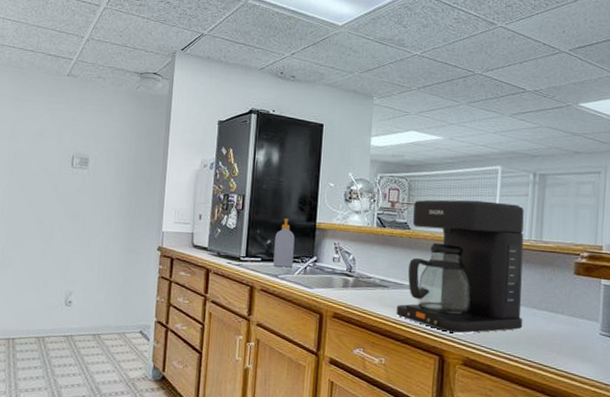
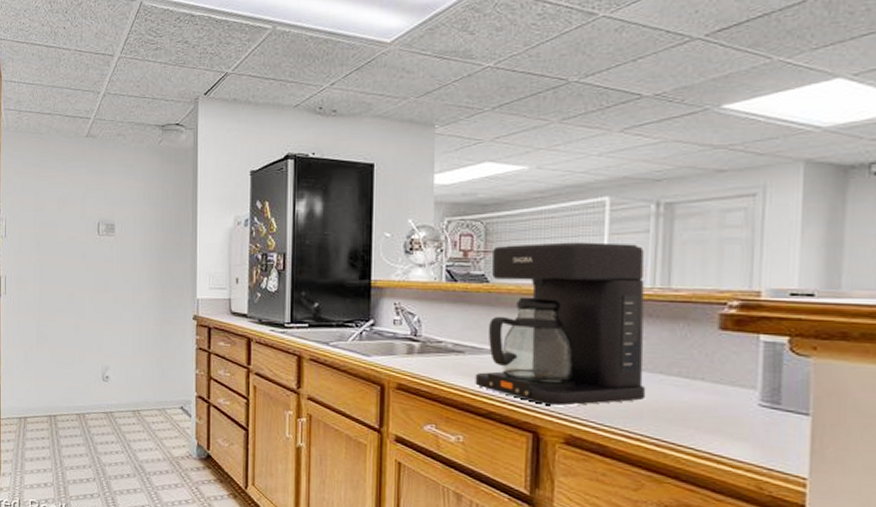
soap bottle: present [273,219,295,268] -> none [323,278,347,333]

